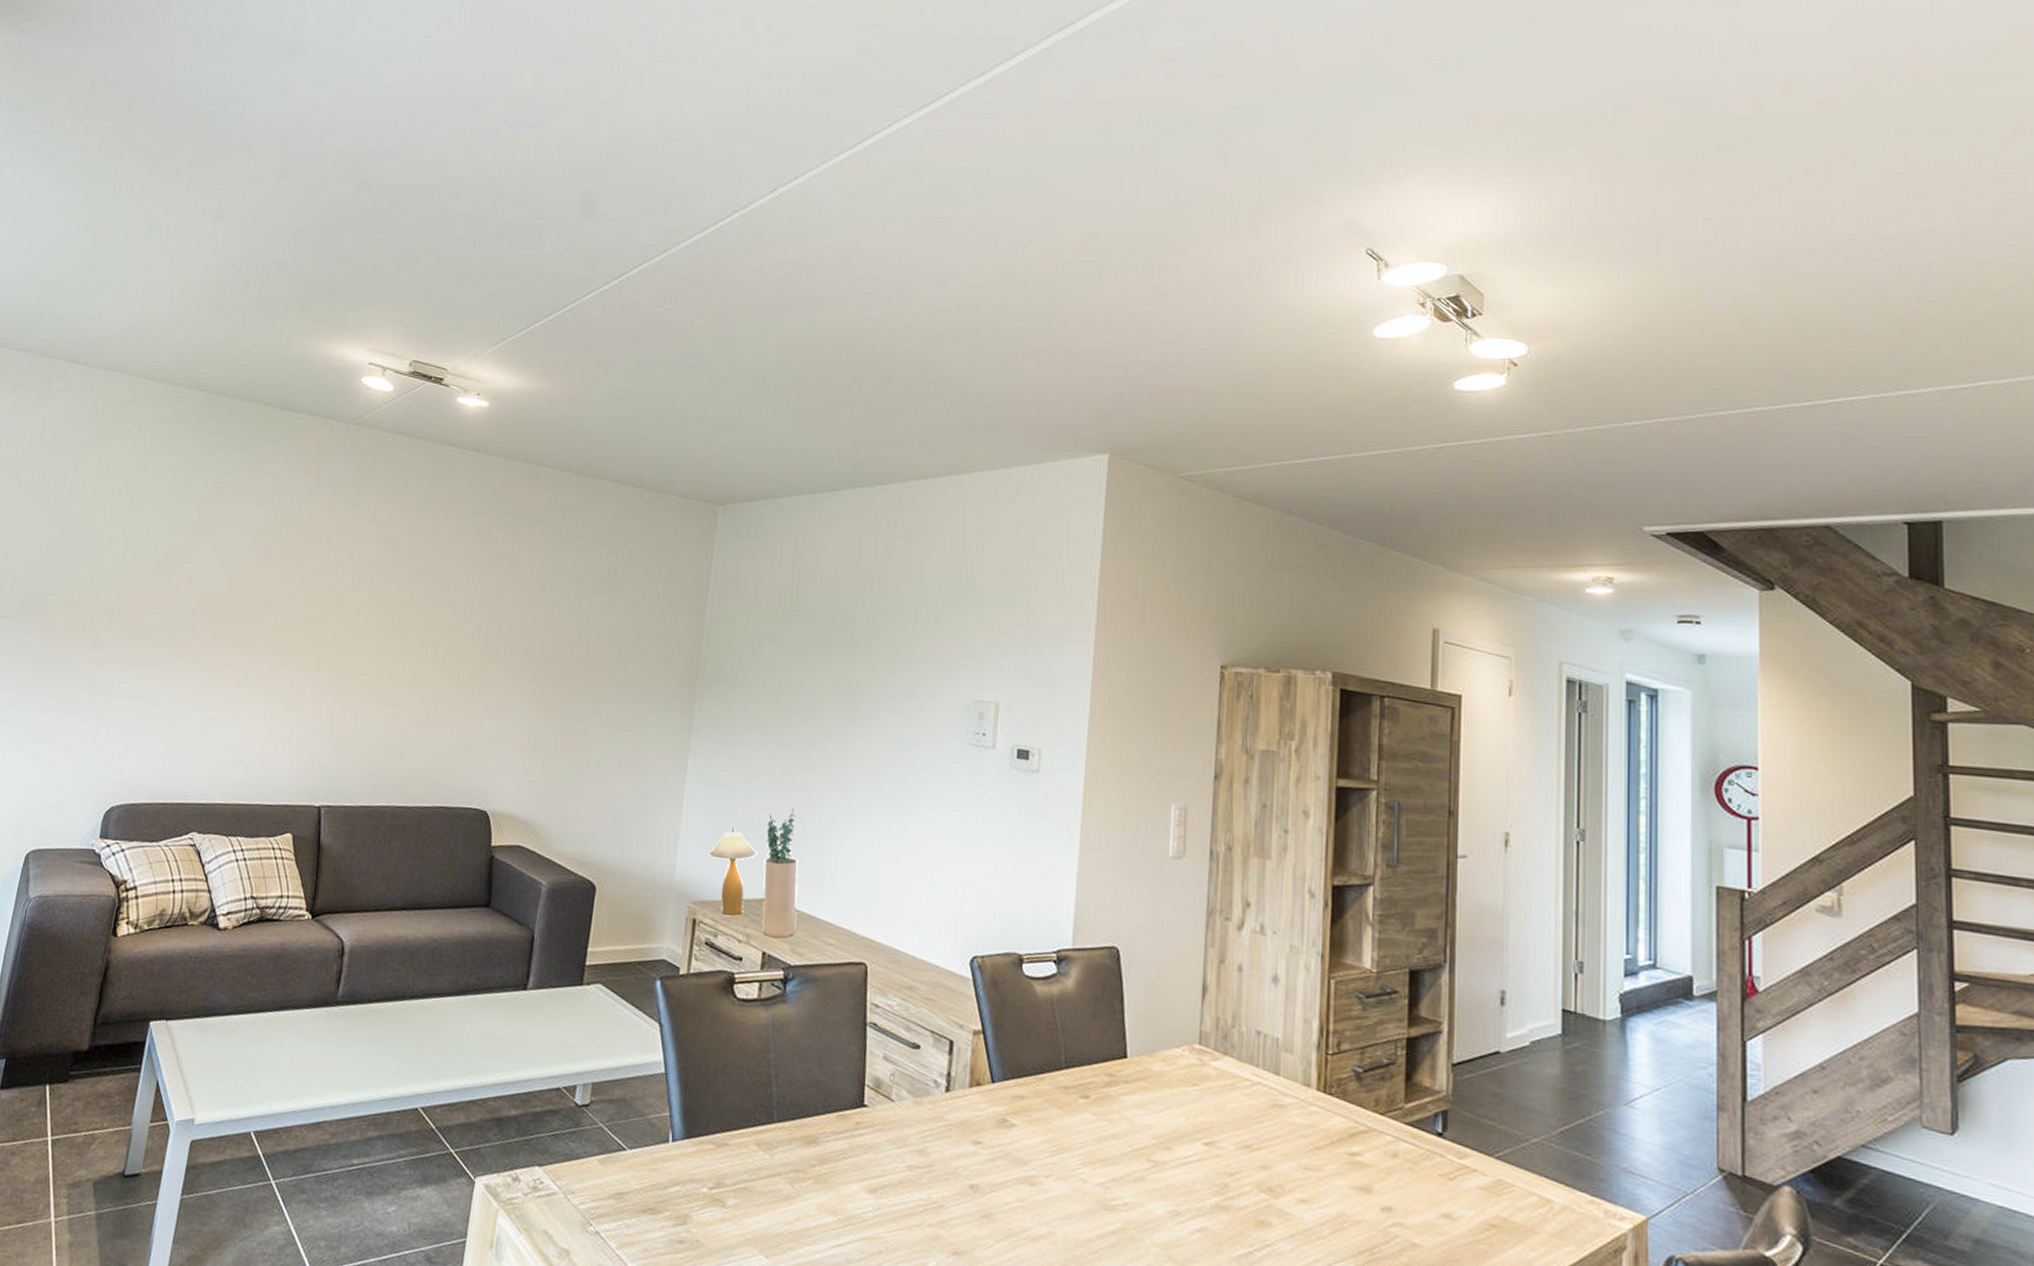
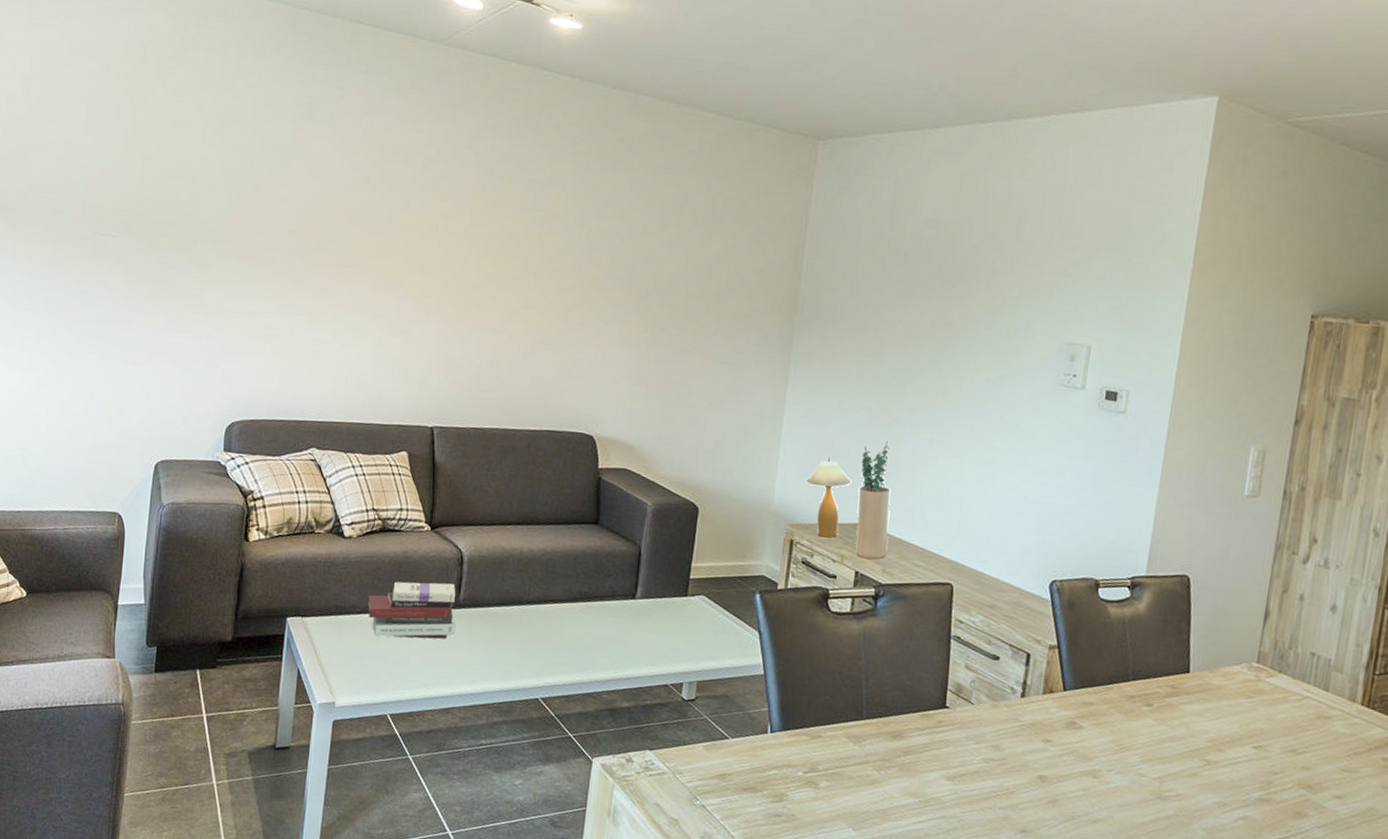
books: none [238,977,335,1042] -> present [367,581,456,639]

